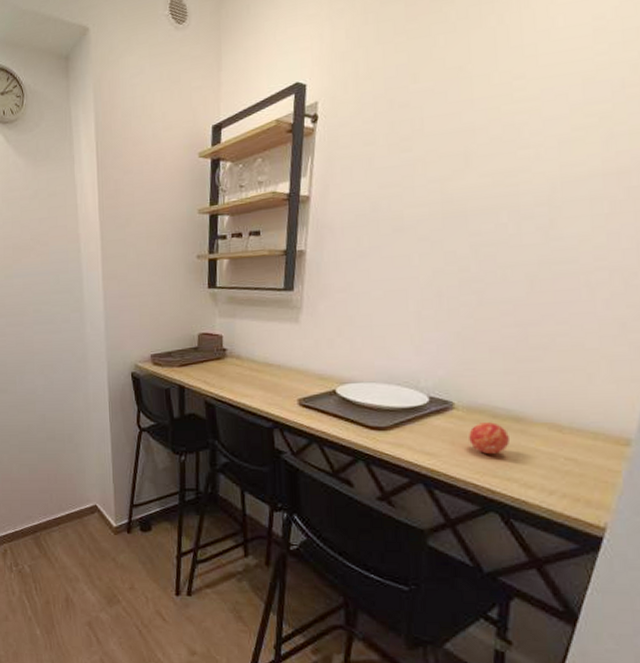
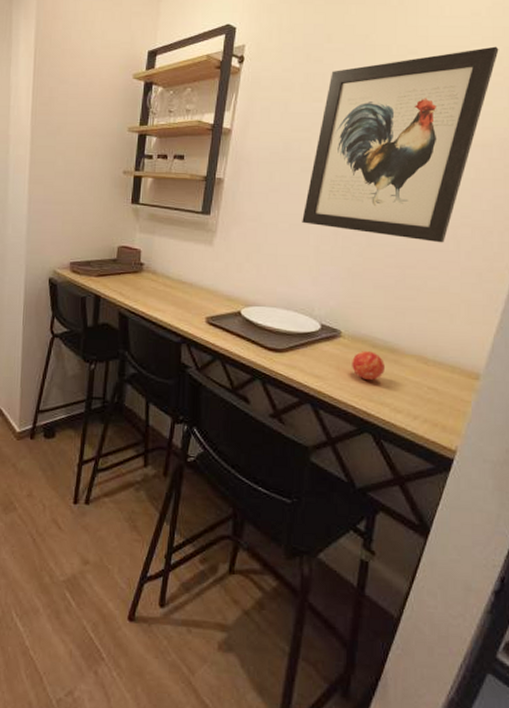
wall art: none [398,52,632,293] -> present [302,46,499,243]

